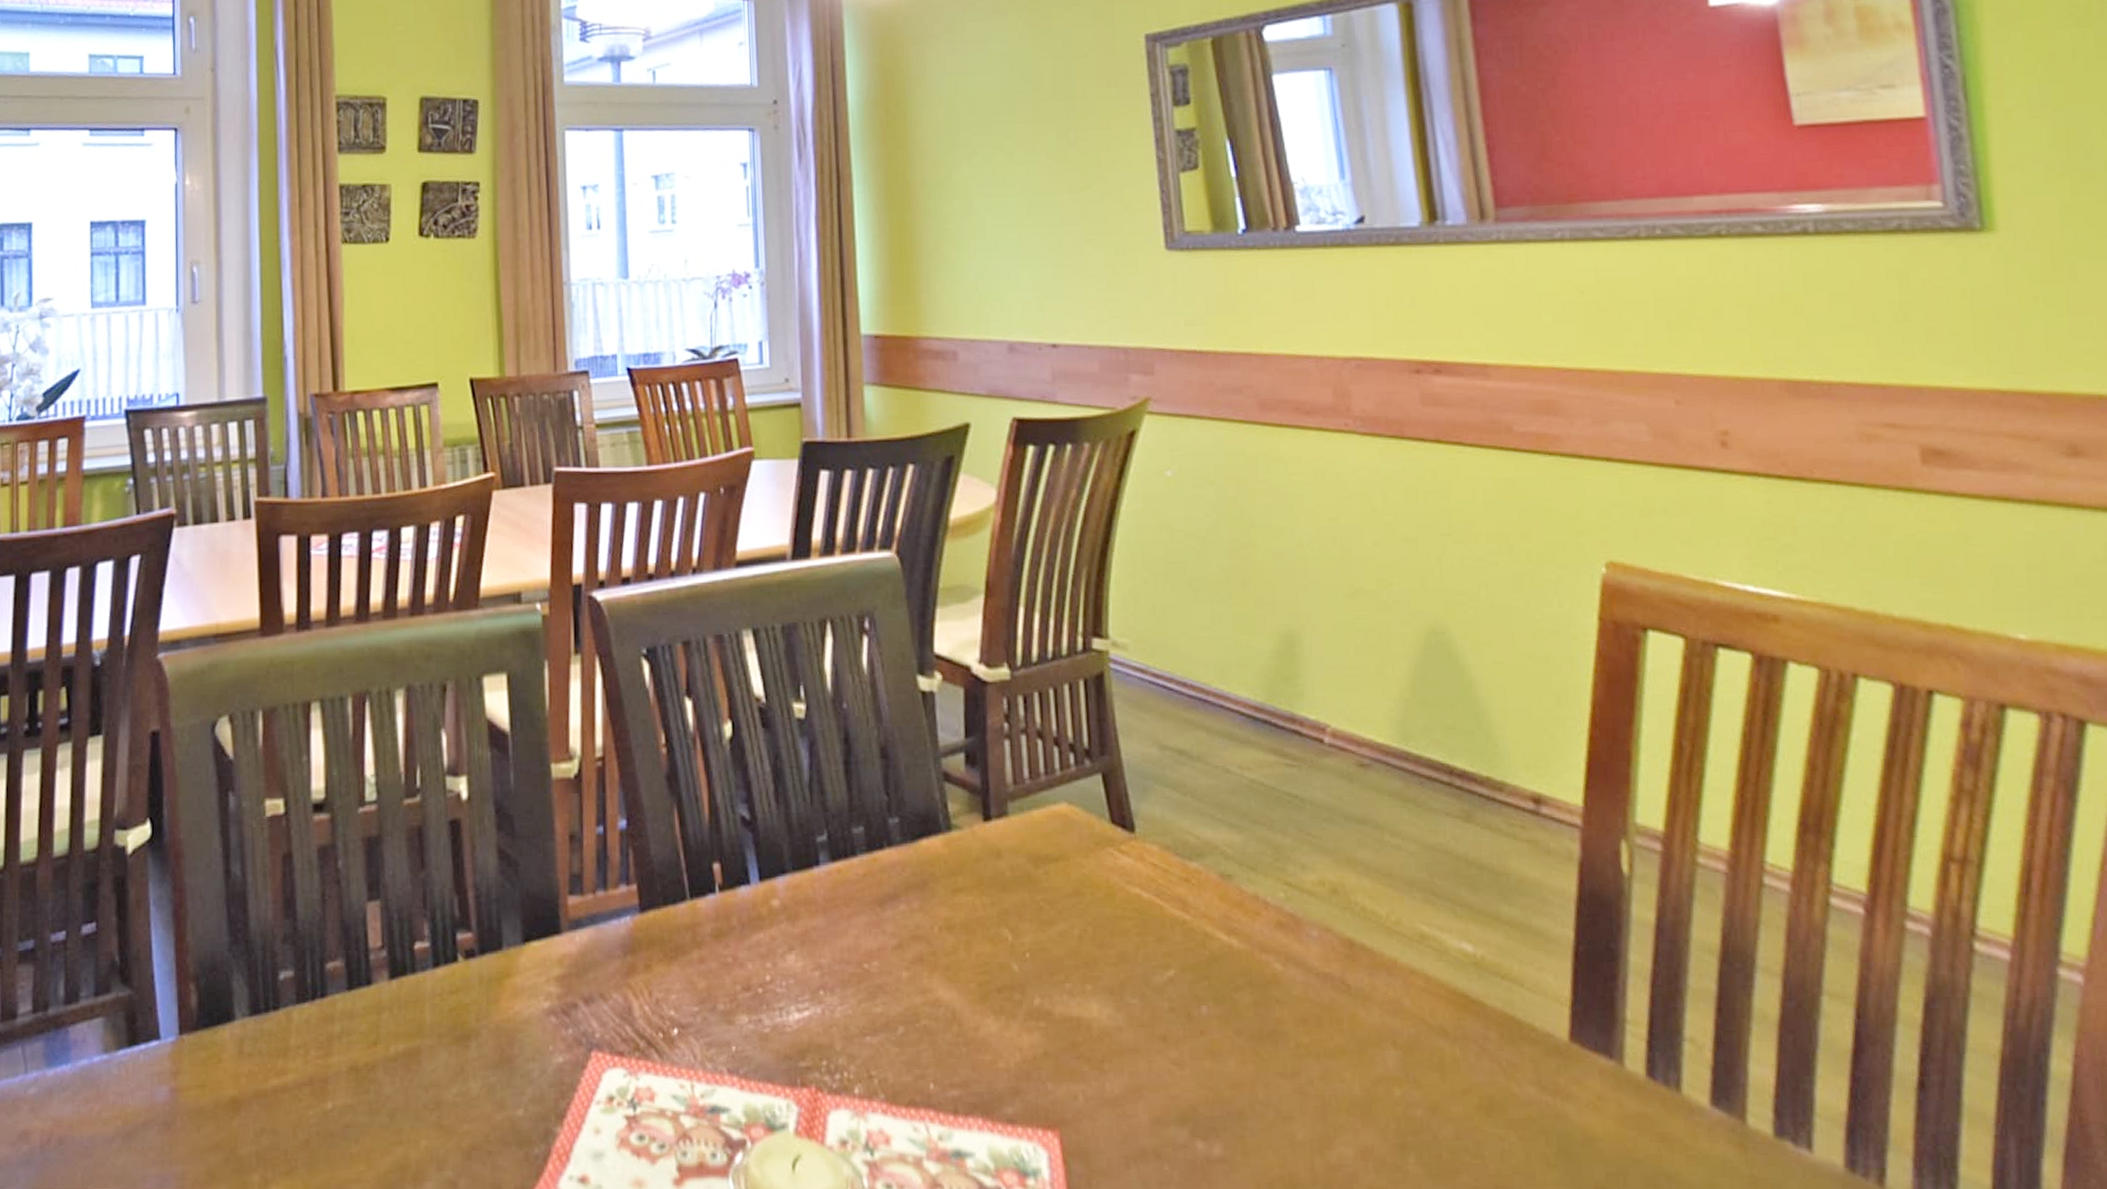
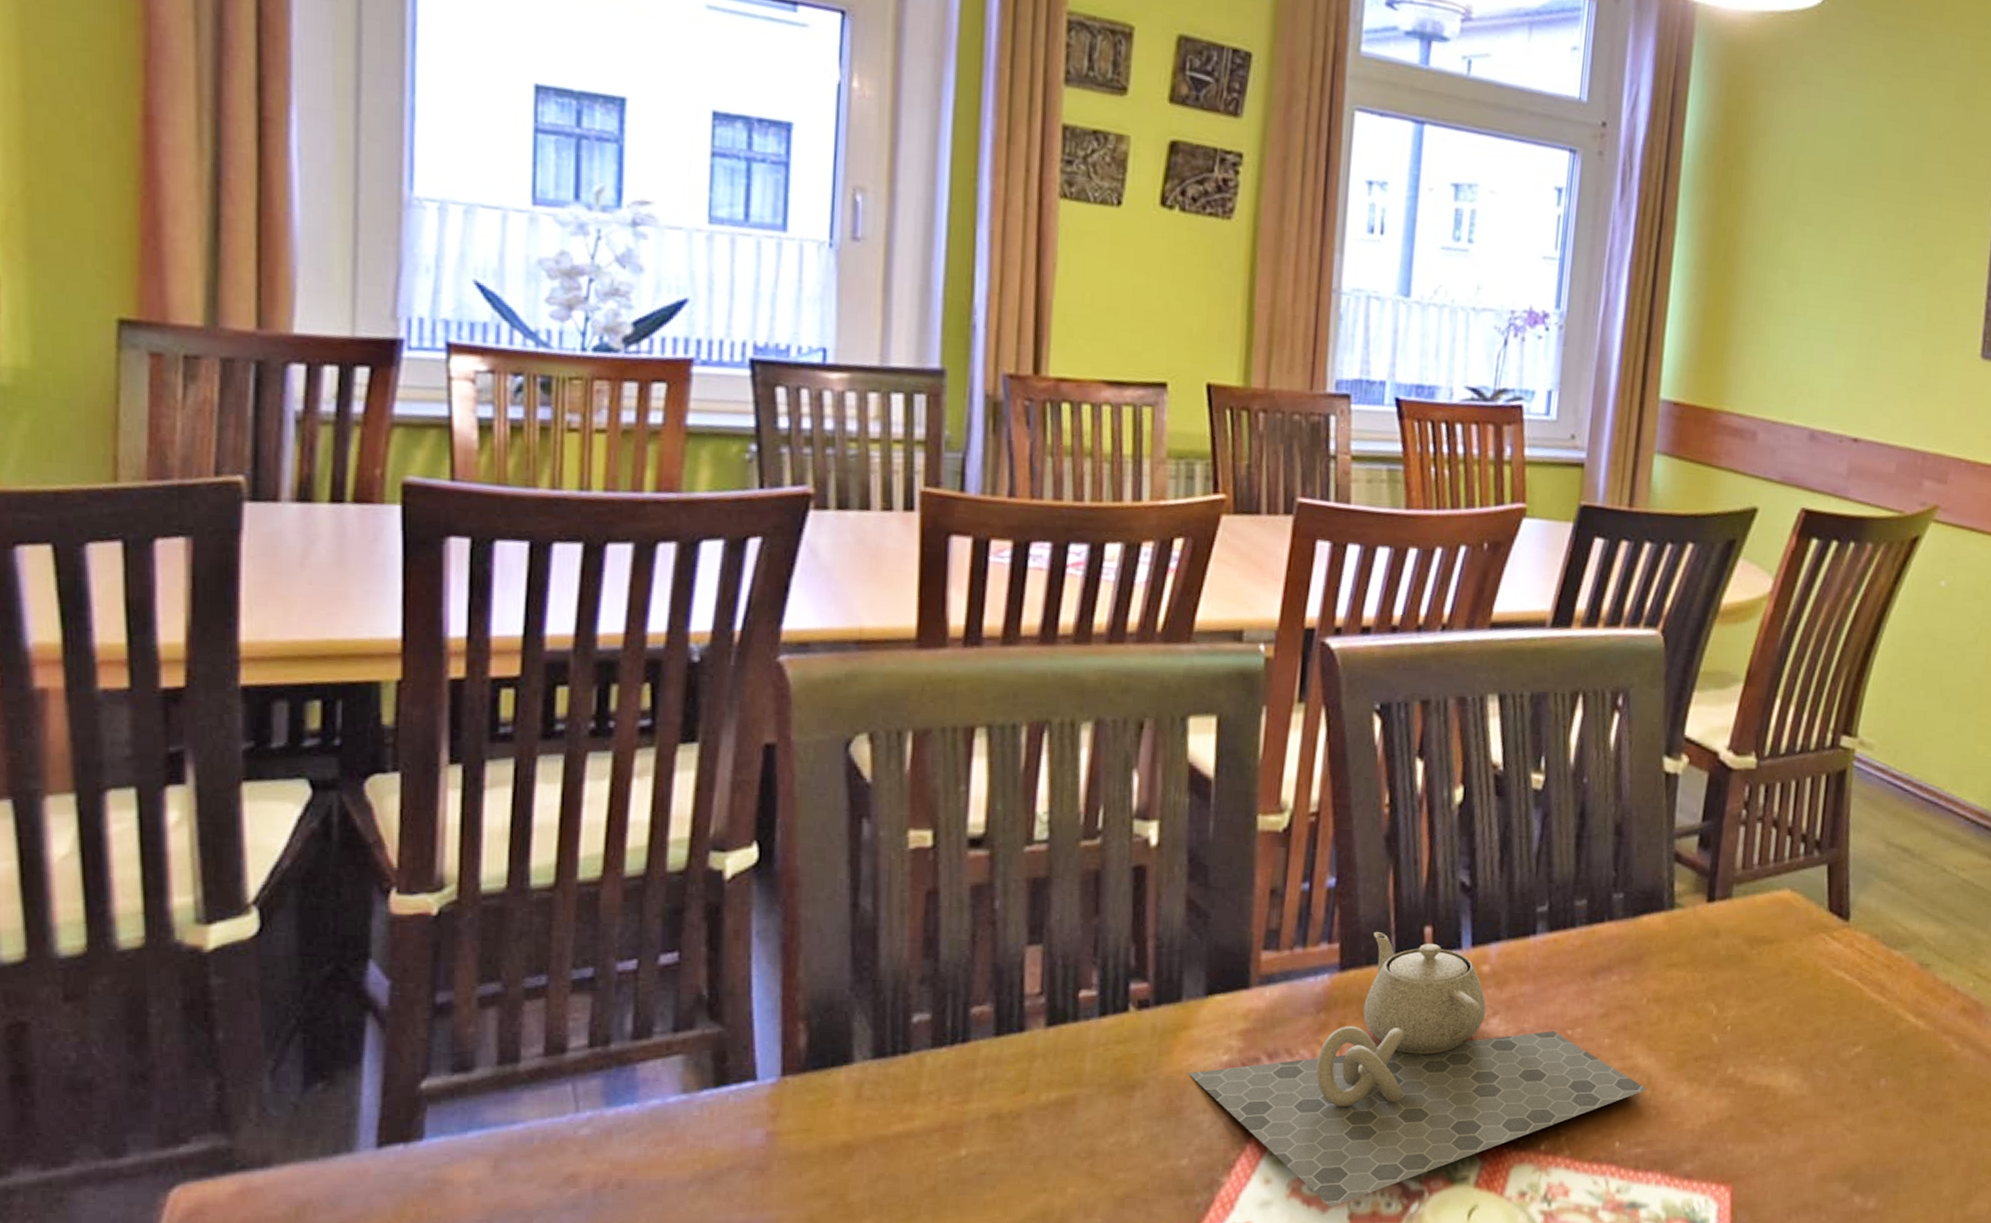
teapot: none [515,870,953,1158] -> present [1188,931,1647,1207]

